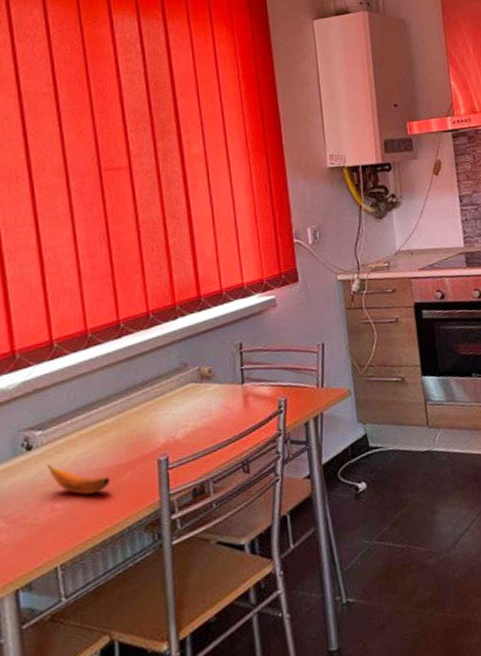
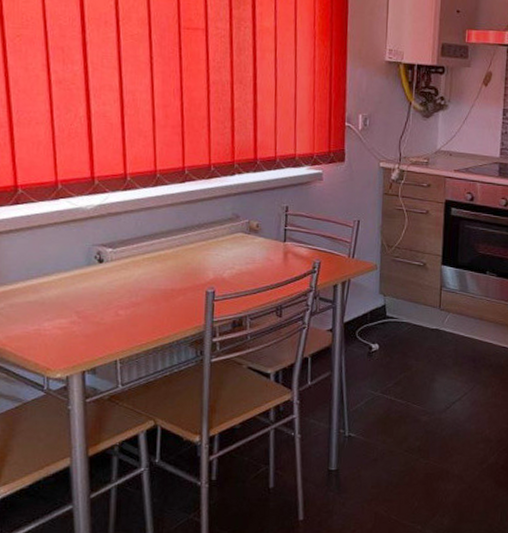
banana: present [47,464,111,495] -> none [114,277,166,308]

